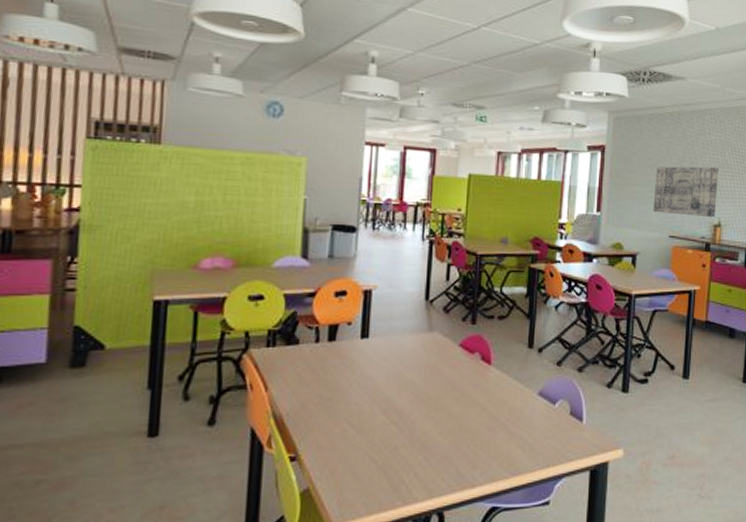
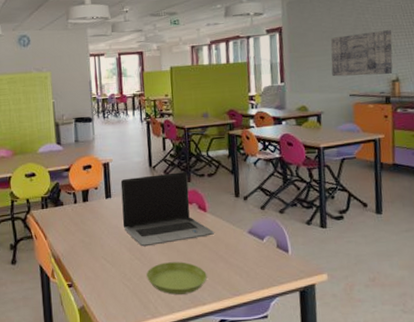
laptop computer: none [379,310,497,407] -> present [120,172,214,247]
saucer: none [403,429,481,473] -> present [146,262,207,295]

